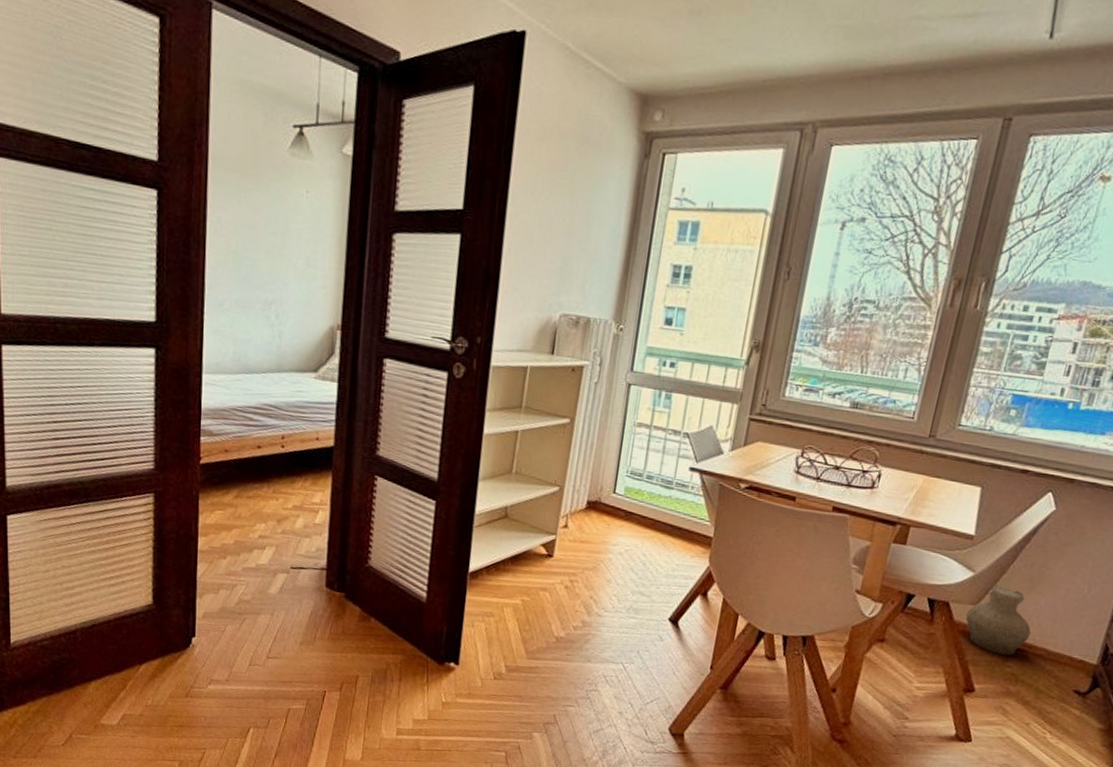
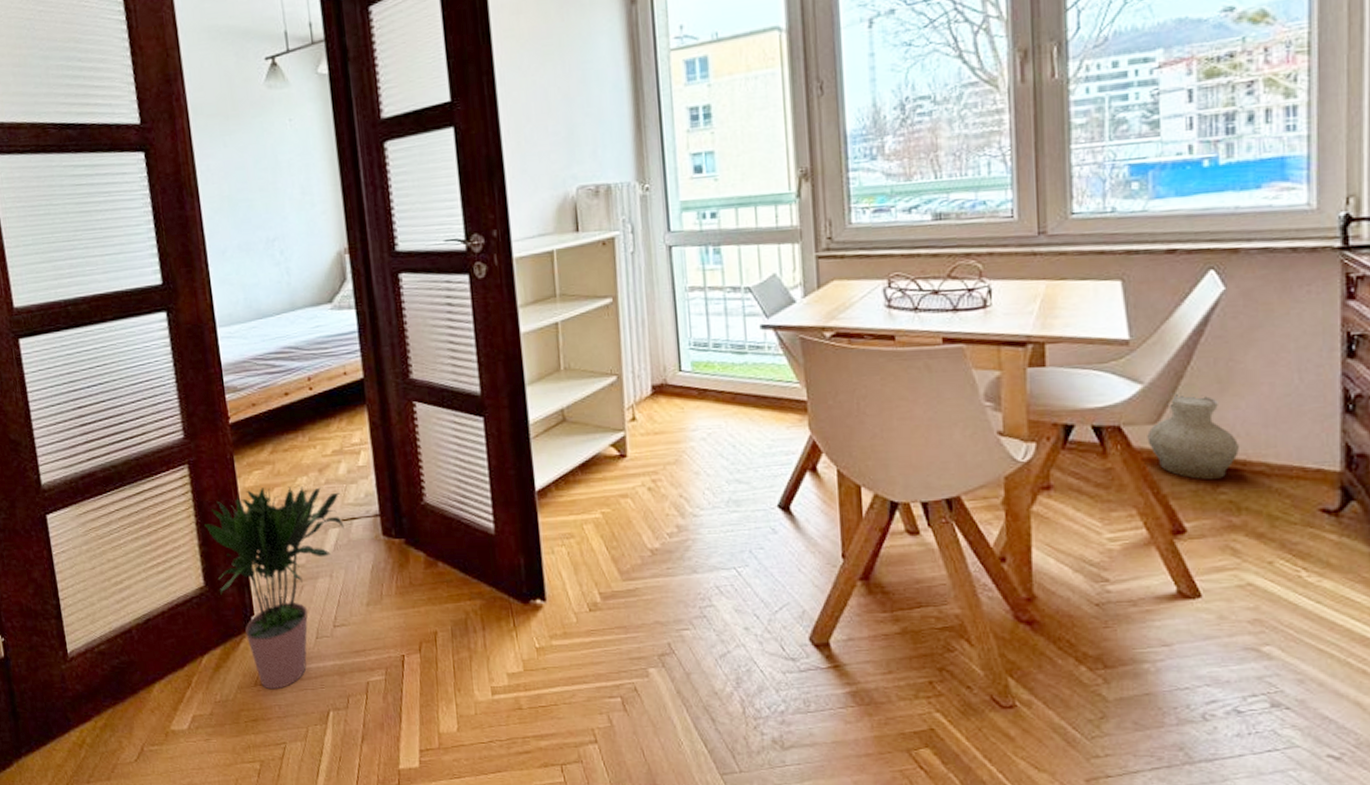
potted plant: none [161,526,294,703] -> present [204,485,344,690]

